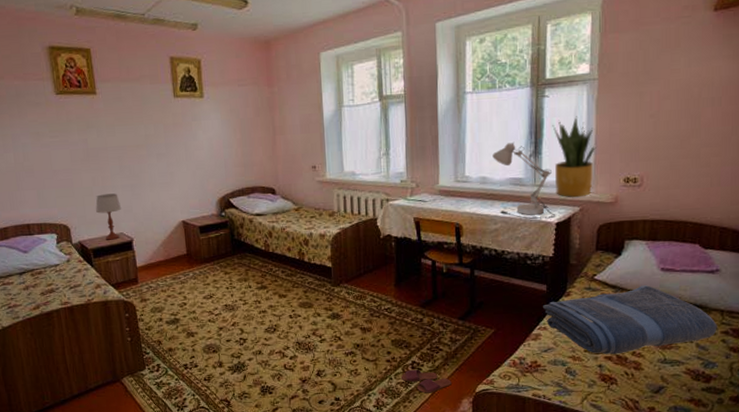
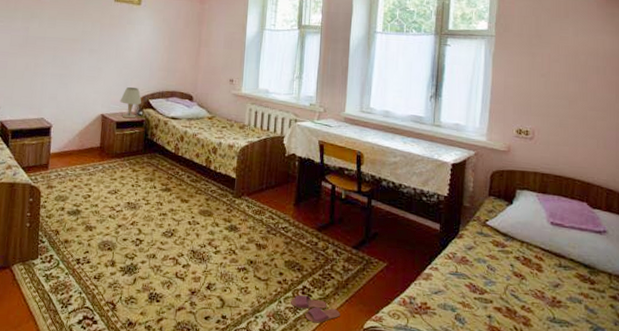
table lamp: present [95,193,122,240] -> none [23,79,48,124]
table lamp: none [199,188,223,221] -> present [120,86,142,119]
desk lamp: present [492,141,556,219] -> none [396,82,452,159]
towel: present [543,285,717,355] -> none [436,237,605,306]
planter: present [552,116,596,197] -> none [452,66,492,142]

